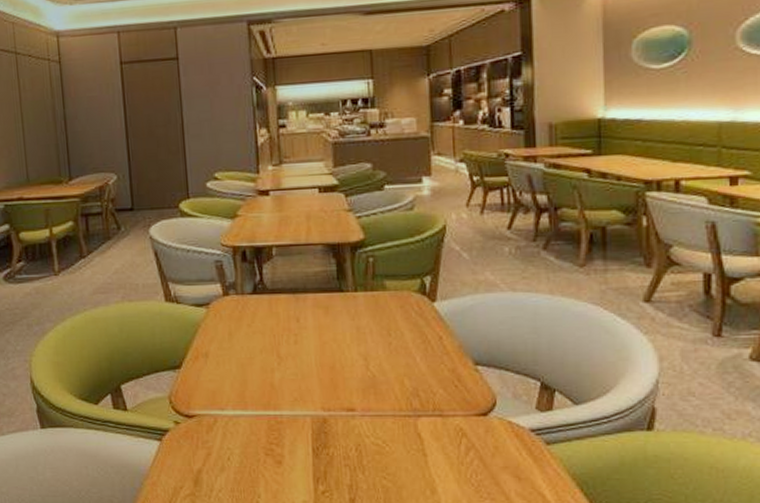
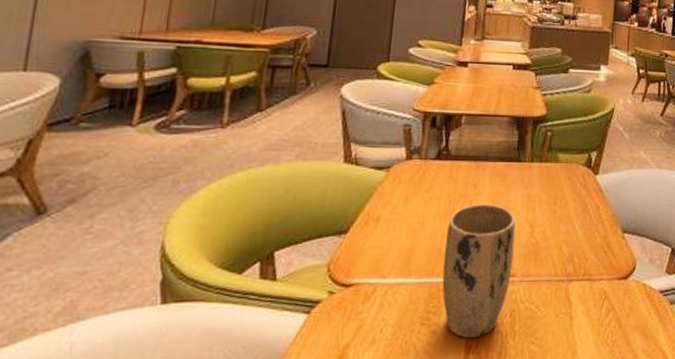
plant pot: none [276,337,351,470] -> present [442,204,516,339]

